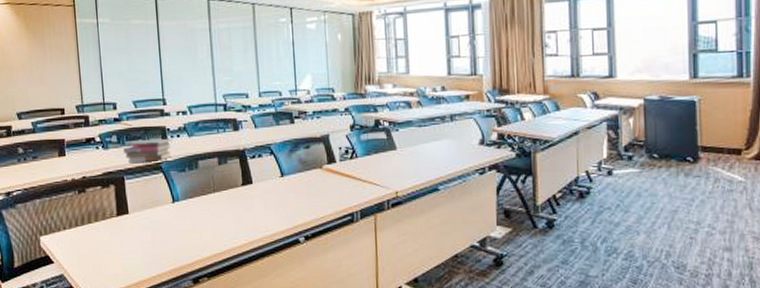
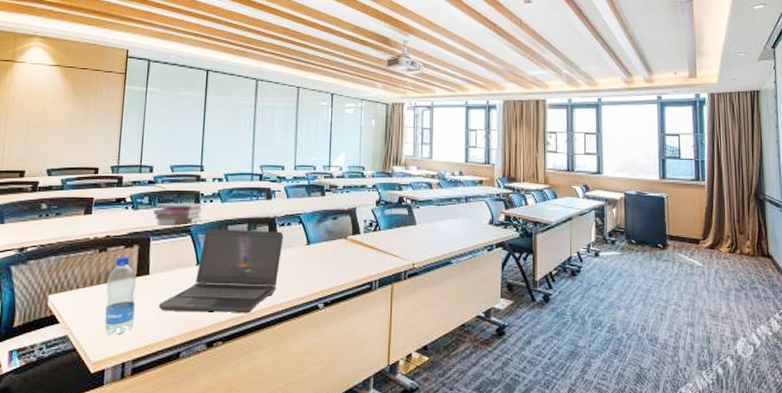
bottle: none [90,197,122,273] -> present [104,257,137,335]
laptop computer: none [142,164,256,250] -> present [159,228,284,314]

